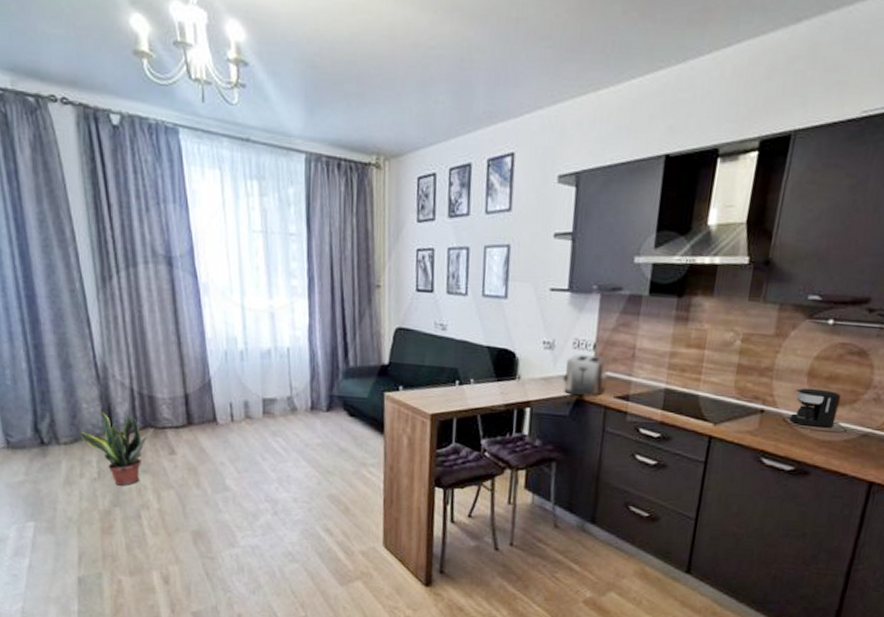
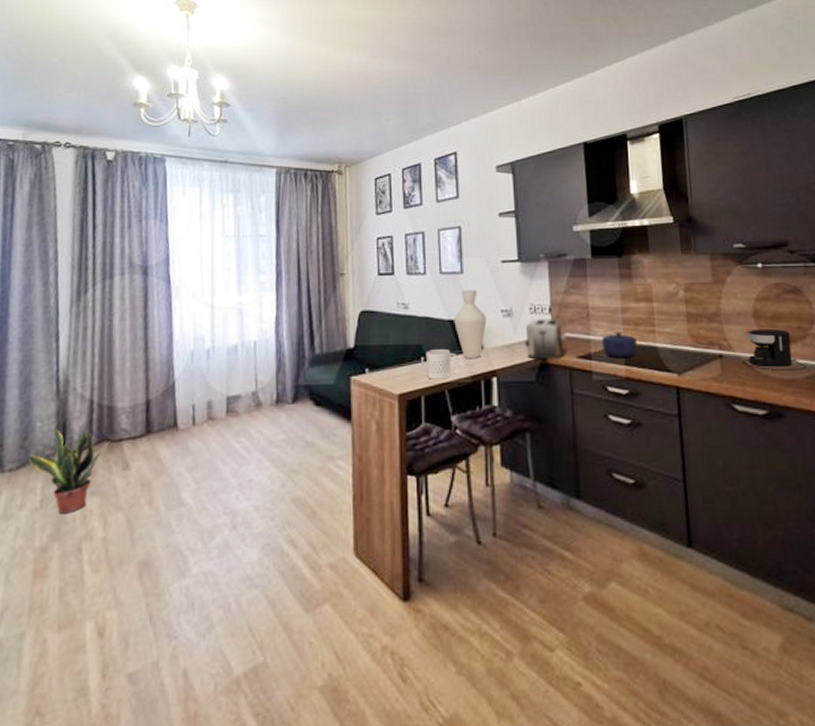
mug: none [460,374,495,405] -> present [425,349,460,379]
vase: none [492,316,527,388] -> present [454,290,487,359]
cooking pot: none [642,376,680,404] -> present [601,332,638,358]

